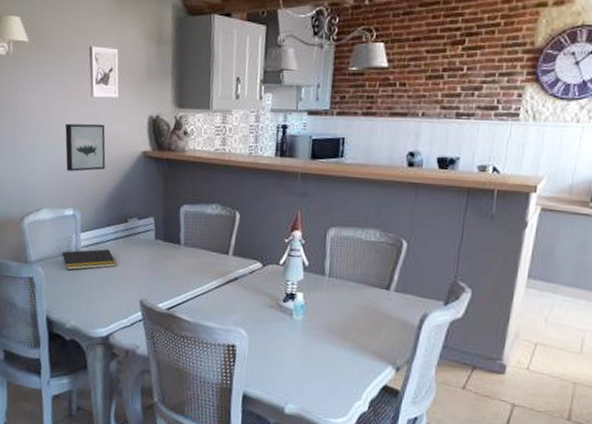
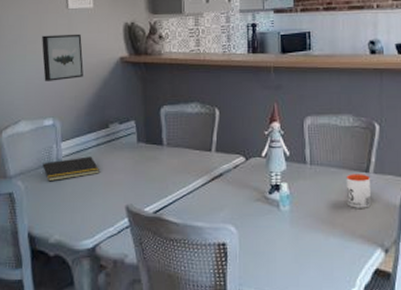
mug: none [362,290,391,326] -> present [345,174,371,208]

